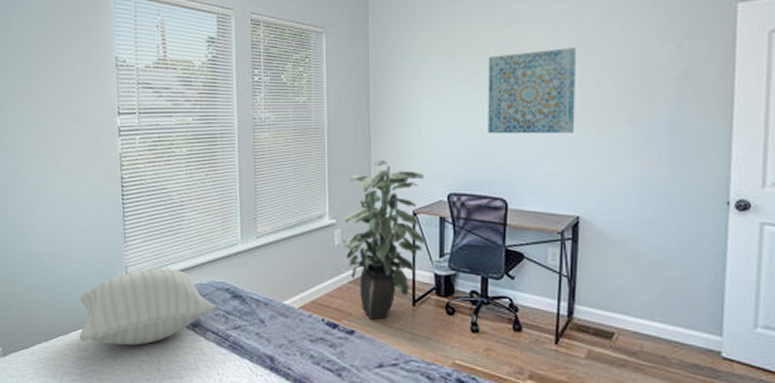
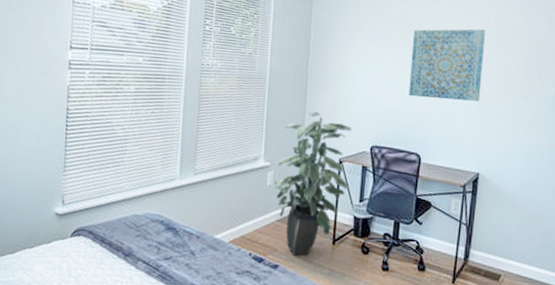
pillow: present [79,267,216,345] -> none [7,197,150,272]

